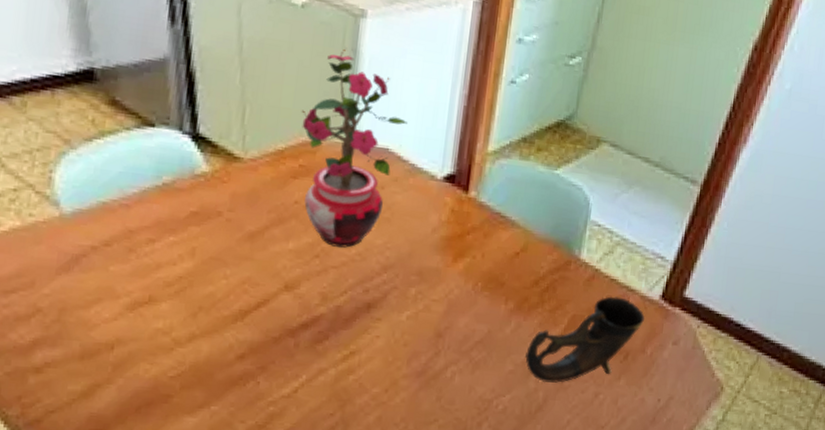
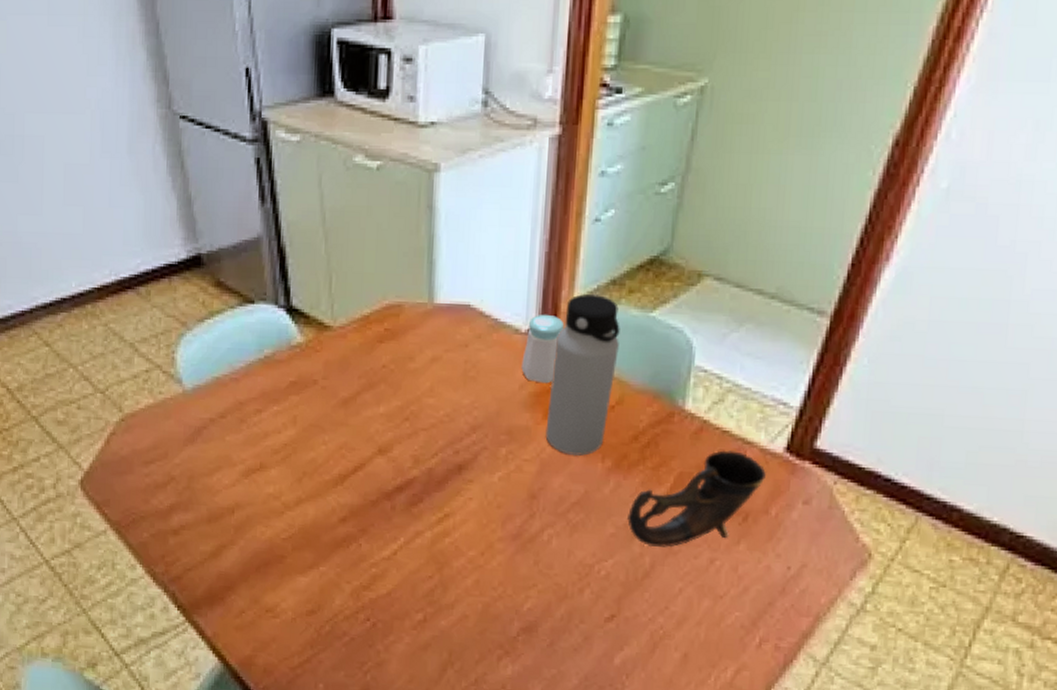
potted plant: present [301,48,407,248] -> none [383,206,487,409]
salt shaker: none [435,163,478,229] -> present [521,314,565,384]
water bottle: none [454,148,528,298] -> present [545,294,620,456]

